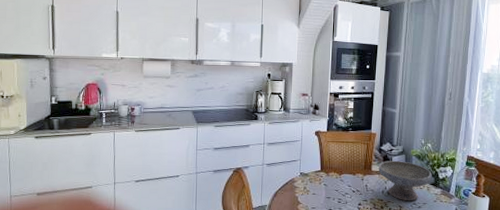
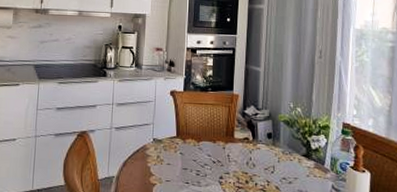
bowl: present [378,161,432,201] -> none [242,126,303,176]

